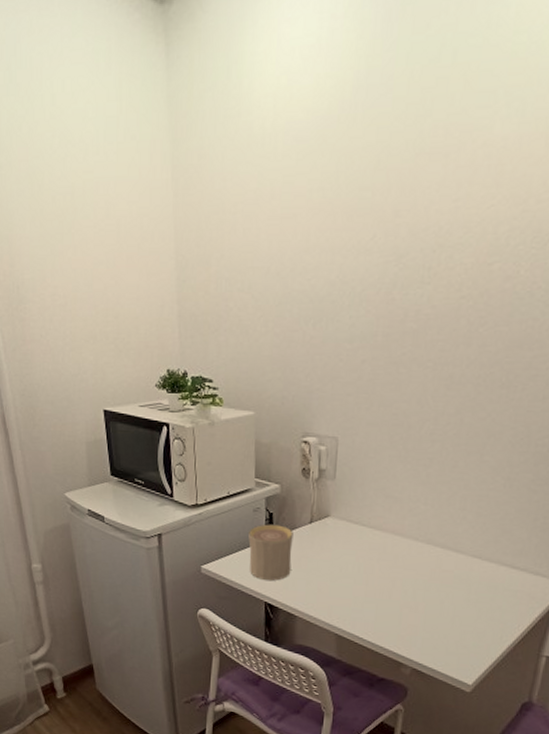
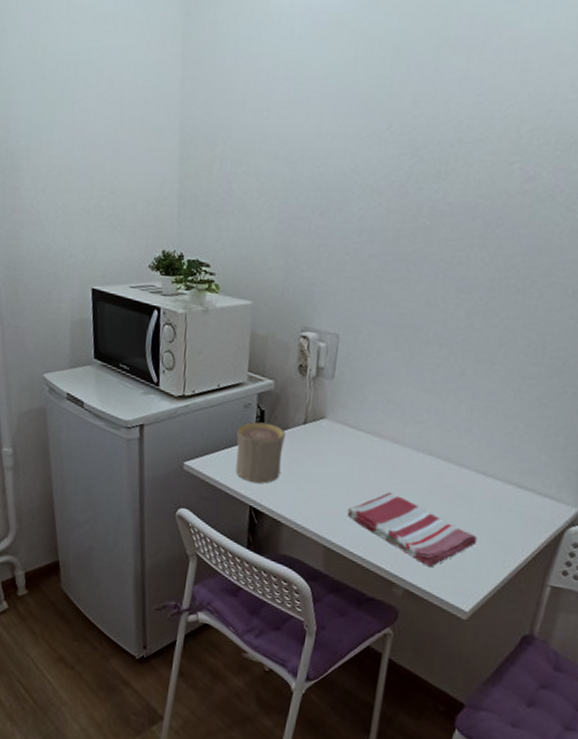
dish towel: none [355,581,477,647] -> present [346,492,478,567]

